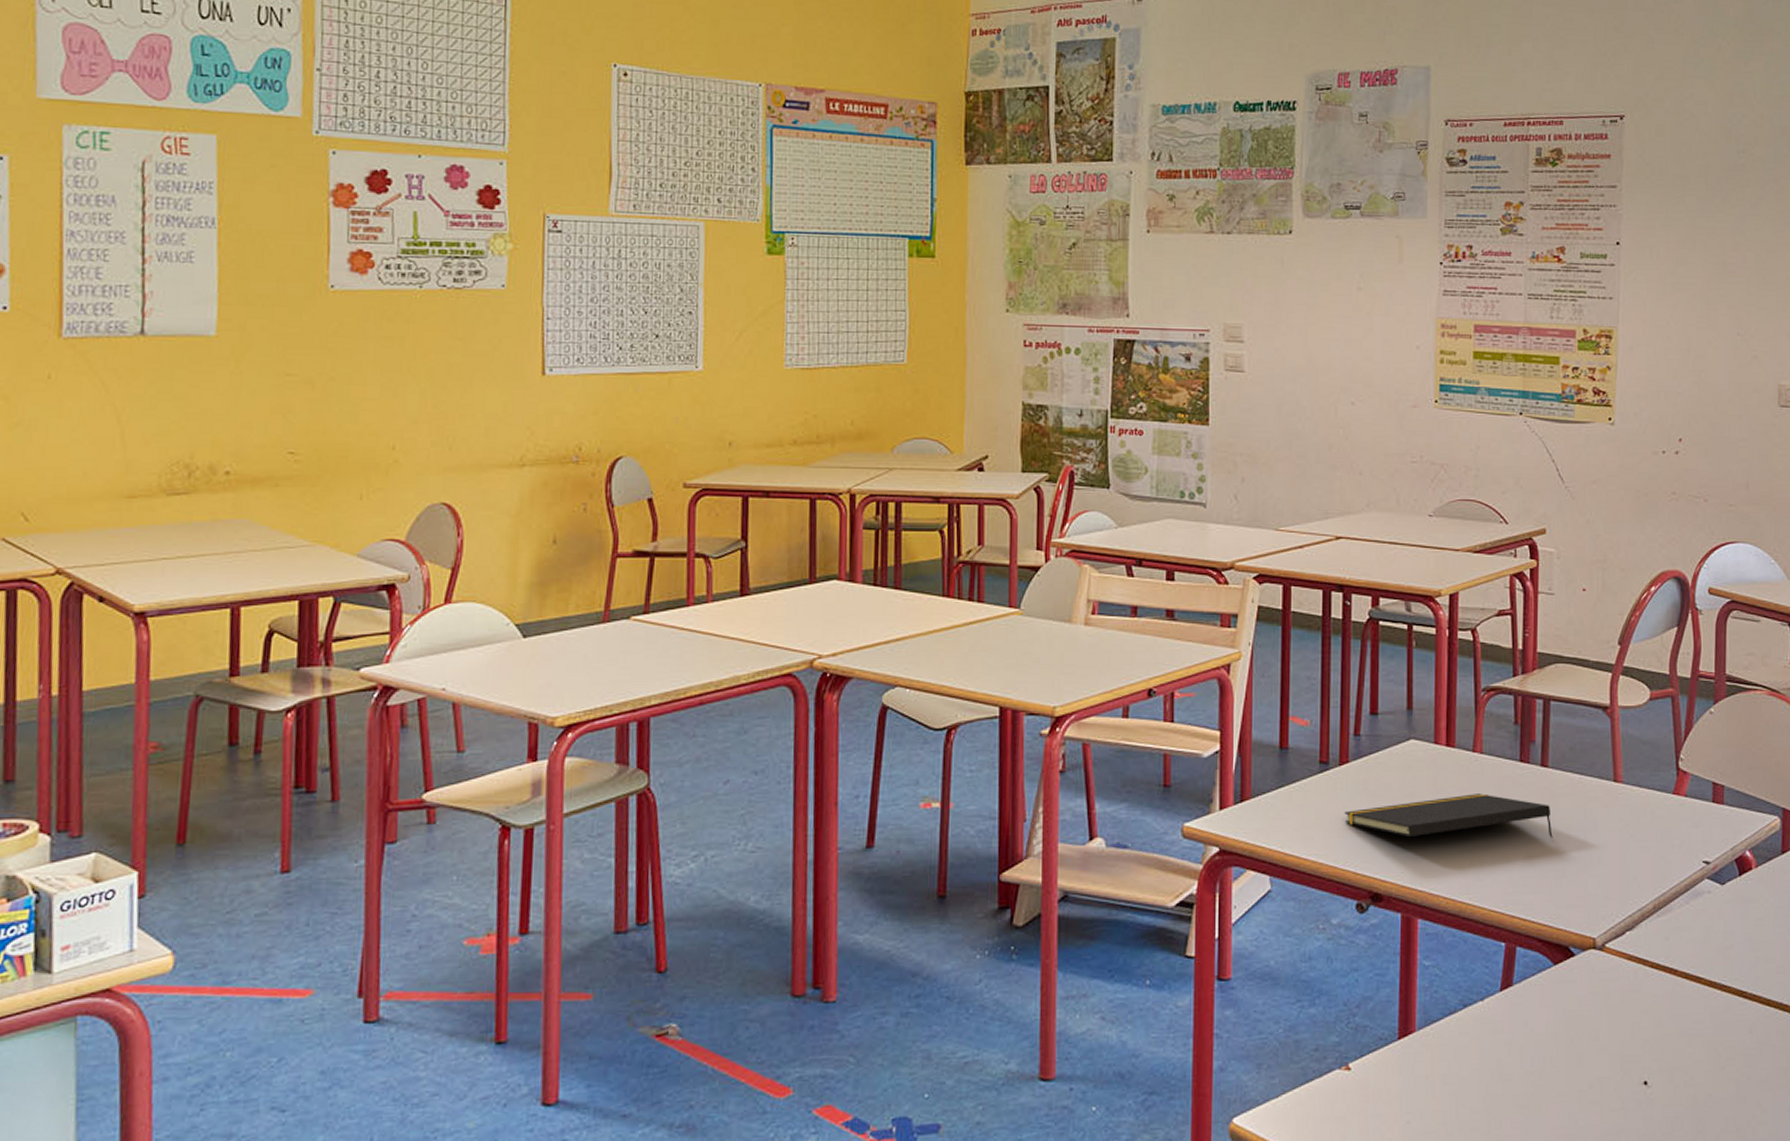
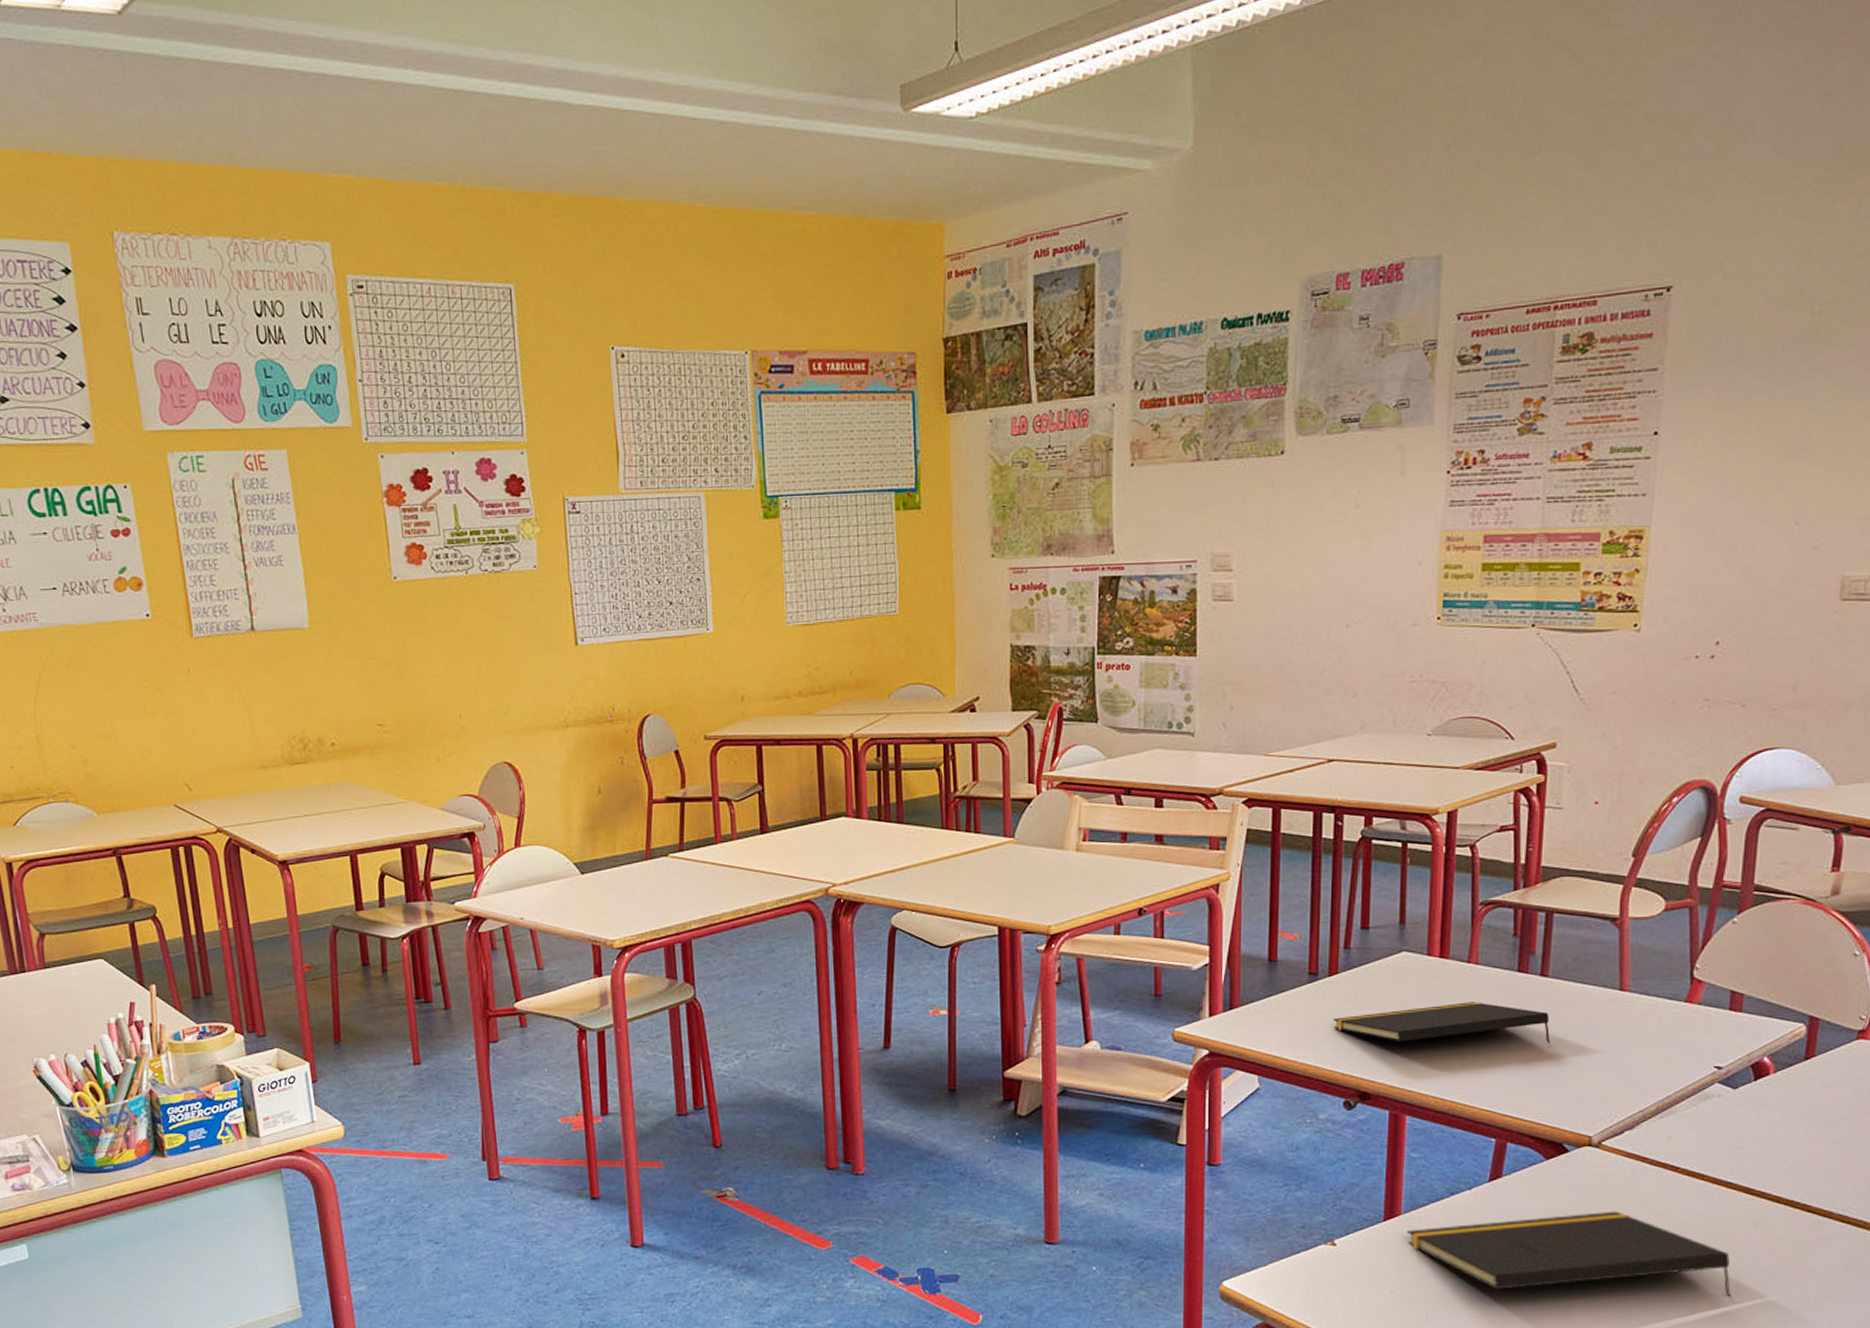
notepad: none [1421,1020,1733,1115] -> present [1406,1211,1732,1297]

